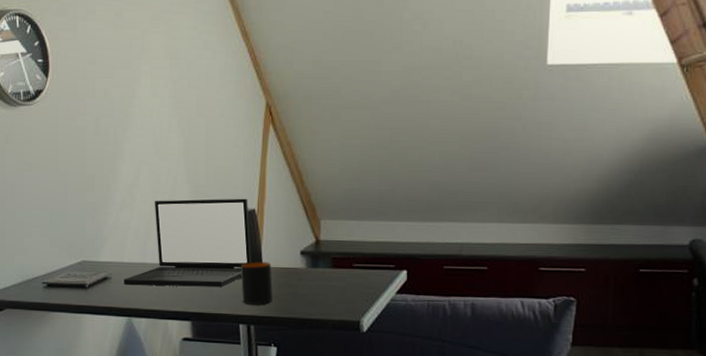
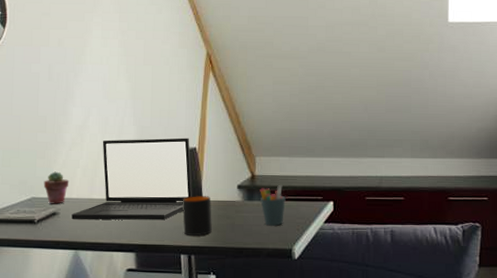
potted succulent: none [93,233,120,268] -> present [43,171,69,204]
pen holder: none [325,251,354,296] -> present [260,185,286,226]

